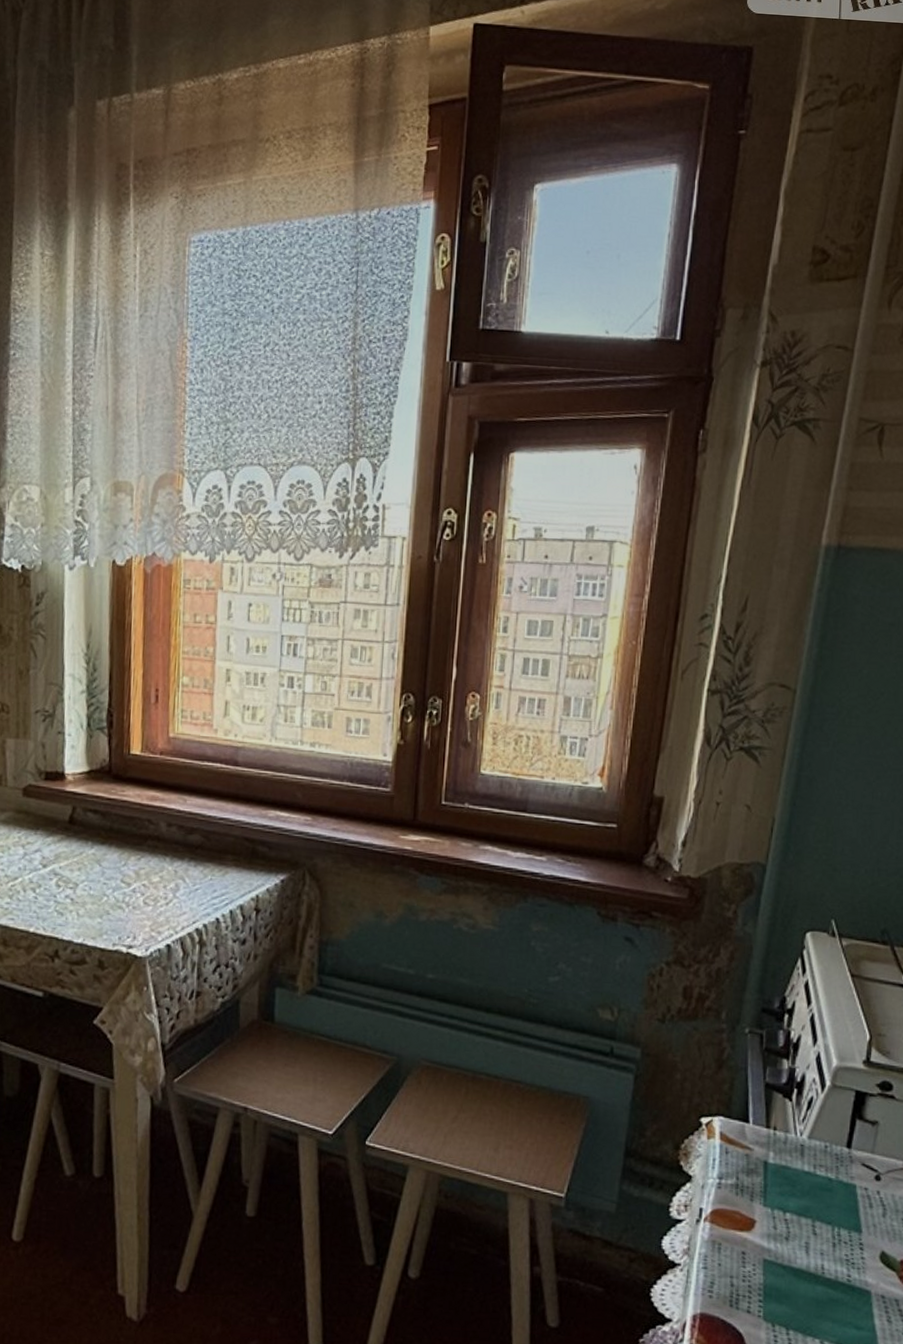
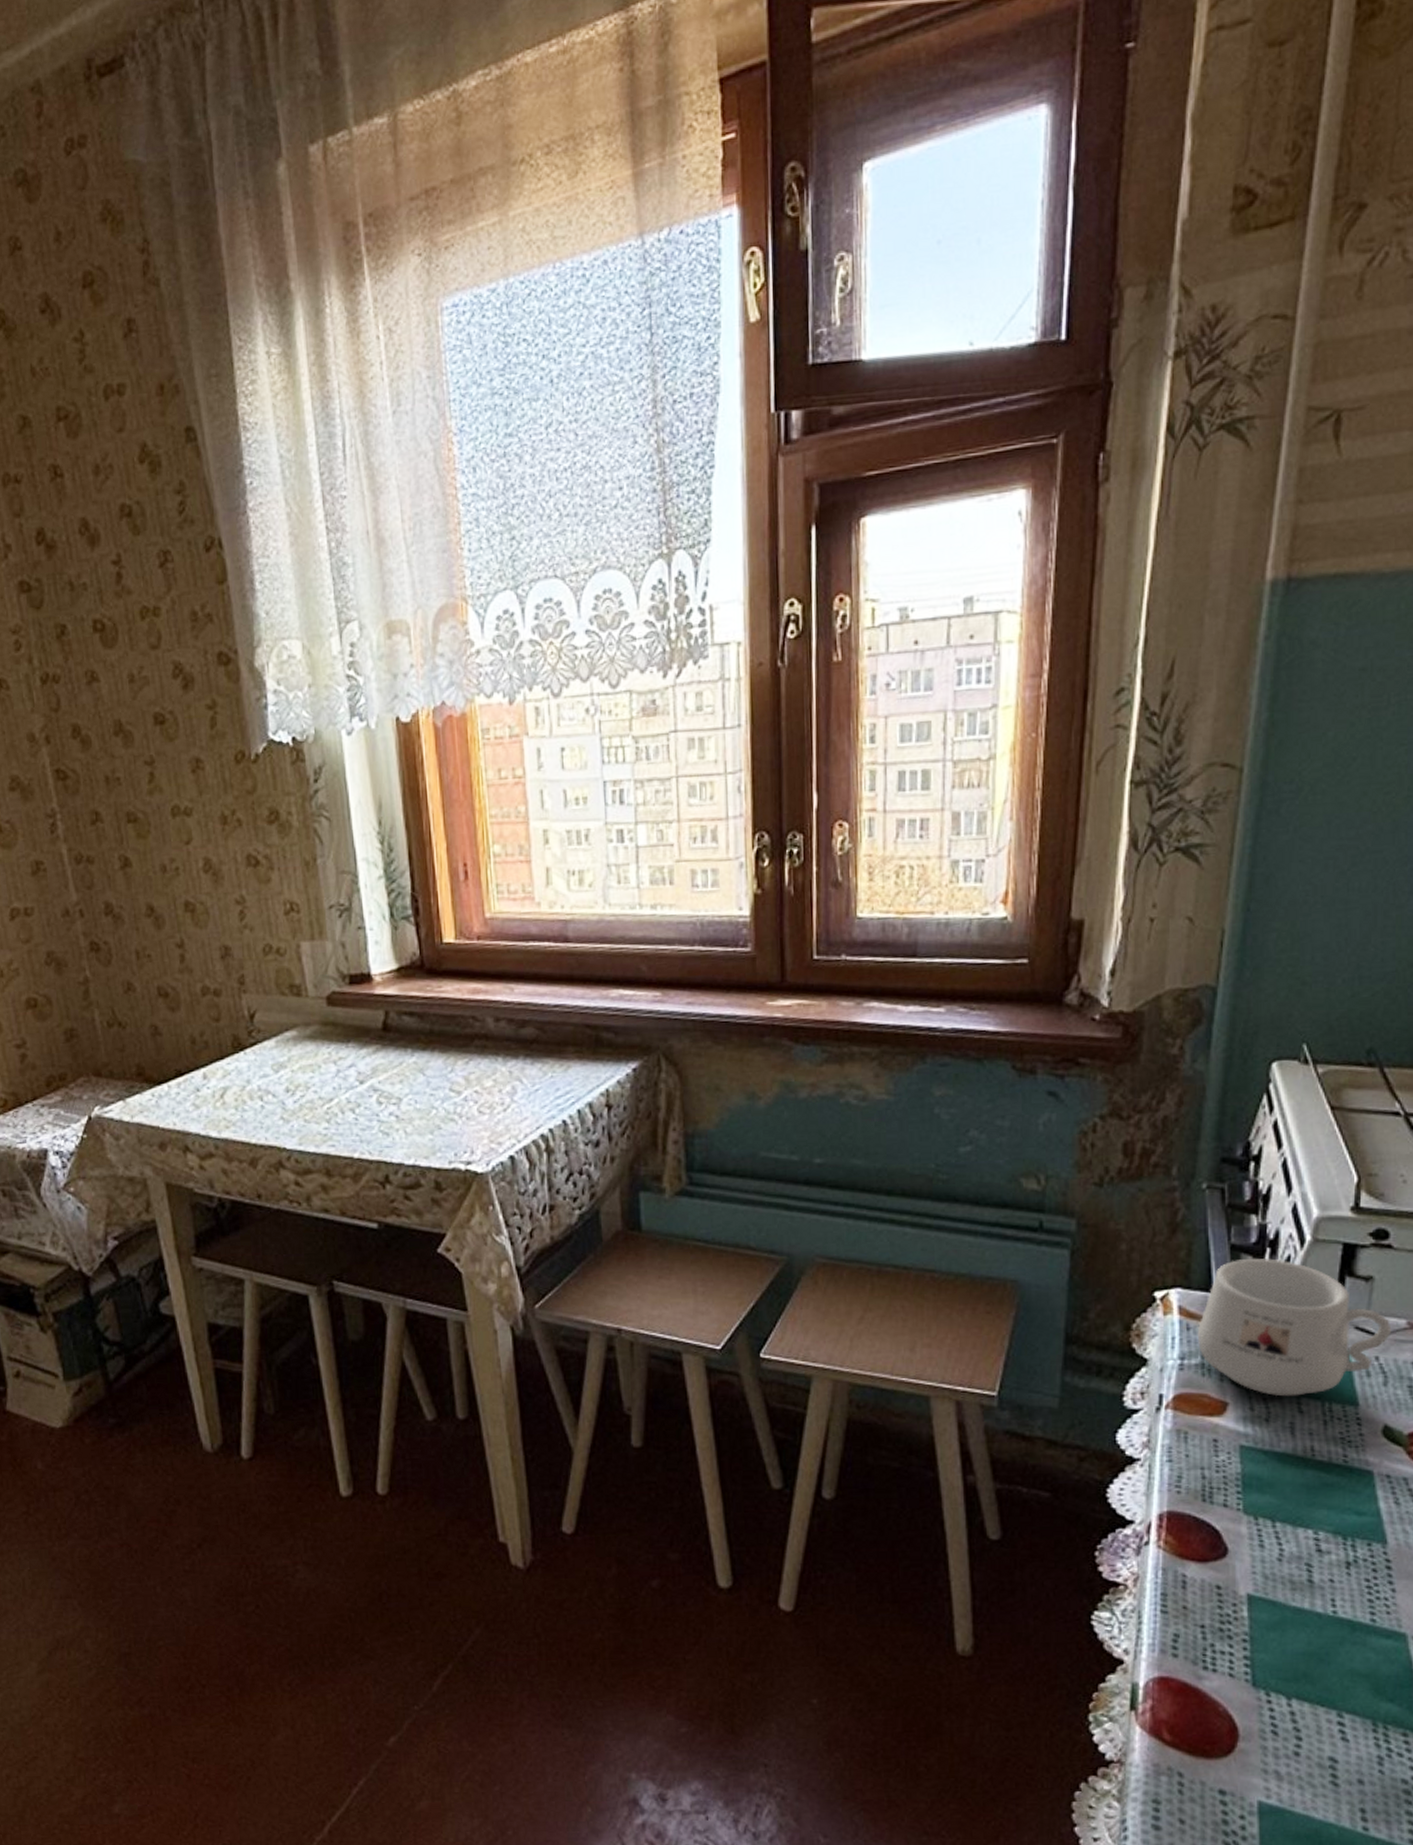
mug: none [734,1096,891,1220] -> present [1197,1258,1392,1397]

